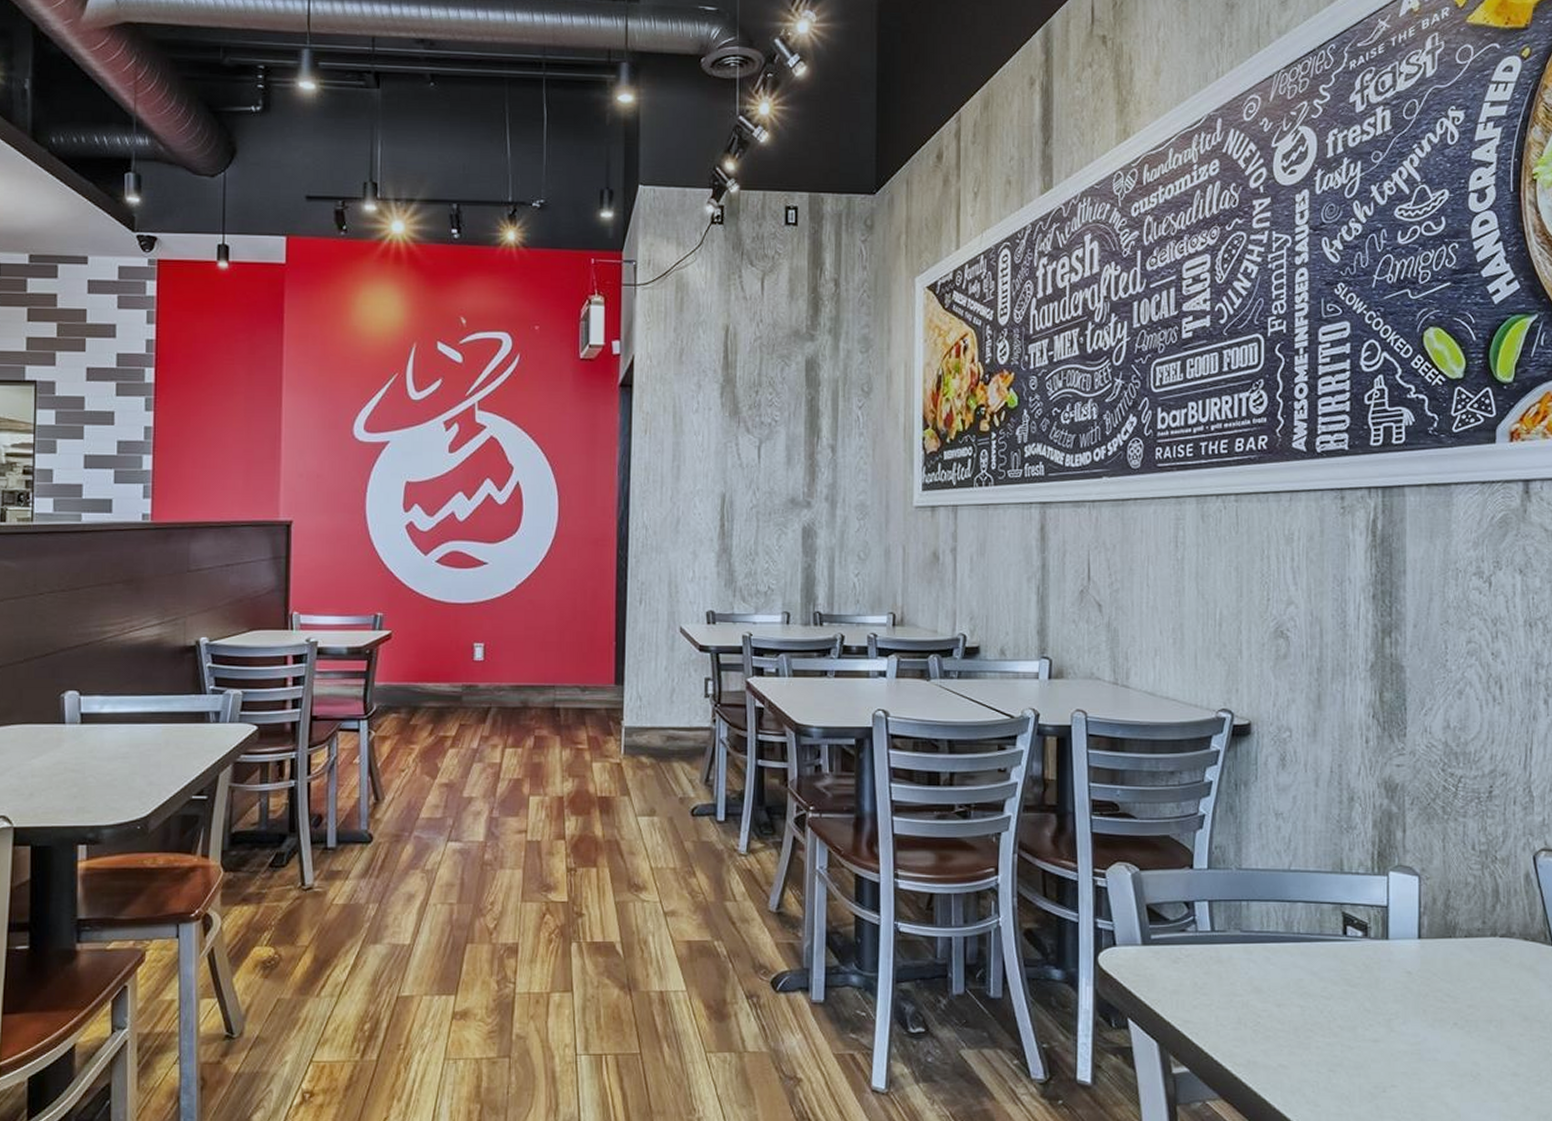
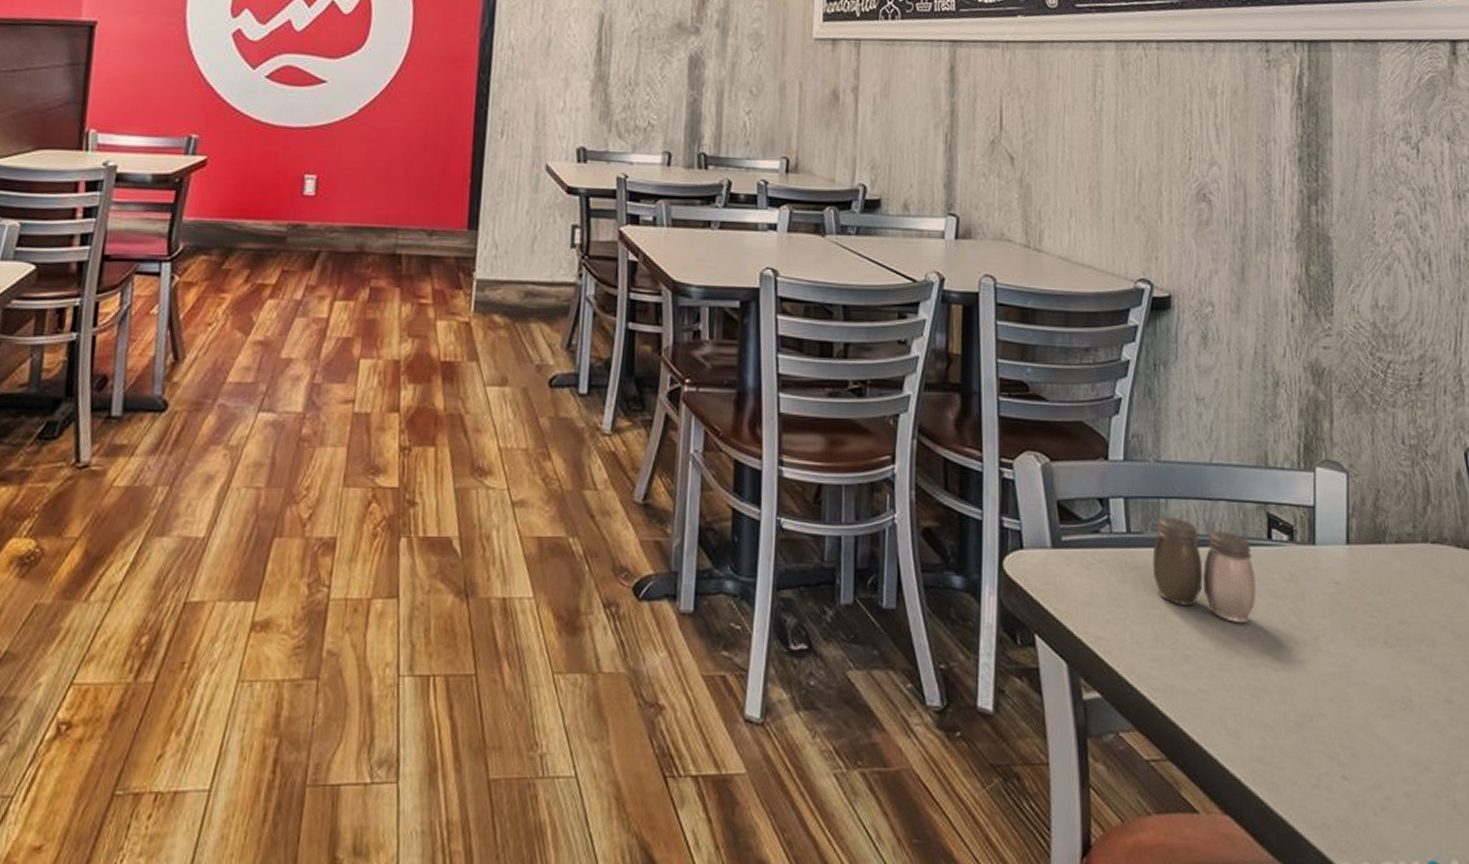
salt and pepper shaker: none [1235,916,1333,1007] -> present [1152,516,1257,622]

